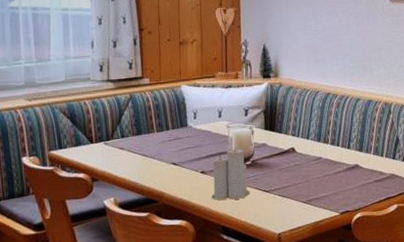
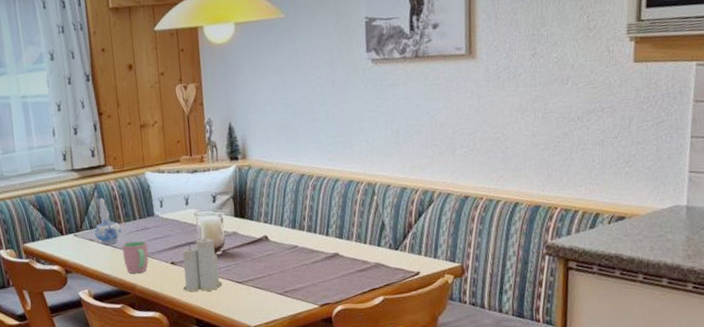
ceramic pitcher: none [125,108,154,153] -> present [94,198,122,245]
cup: none [152,150,179,182] -> present [121,241,149,274]

